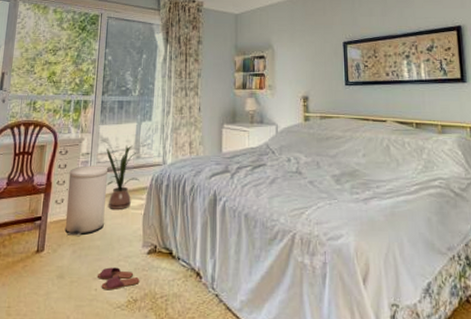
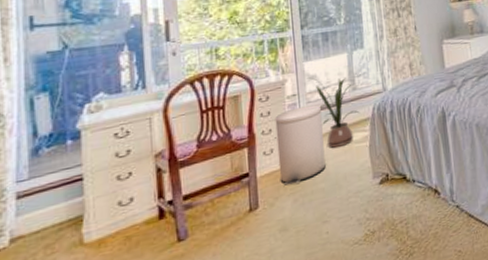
slippers: present [98,267,140,290] -> none [327,204,375,231]

